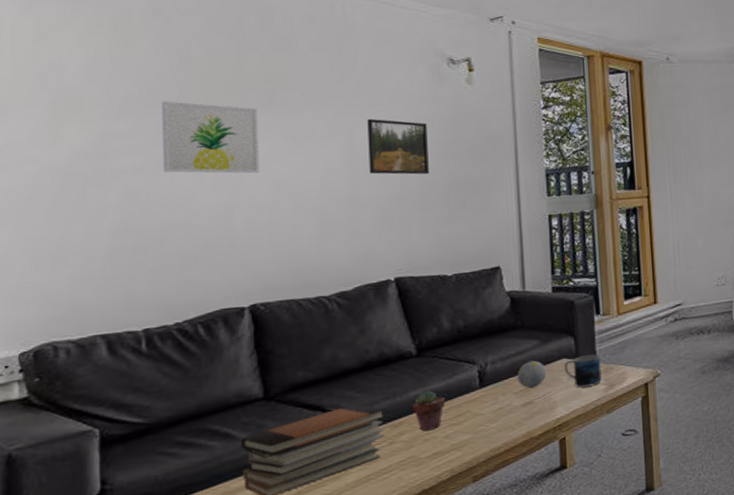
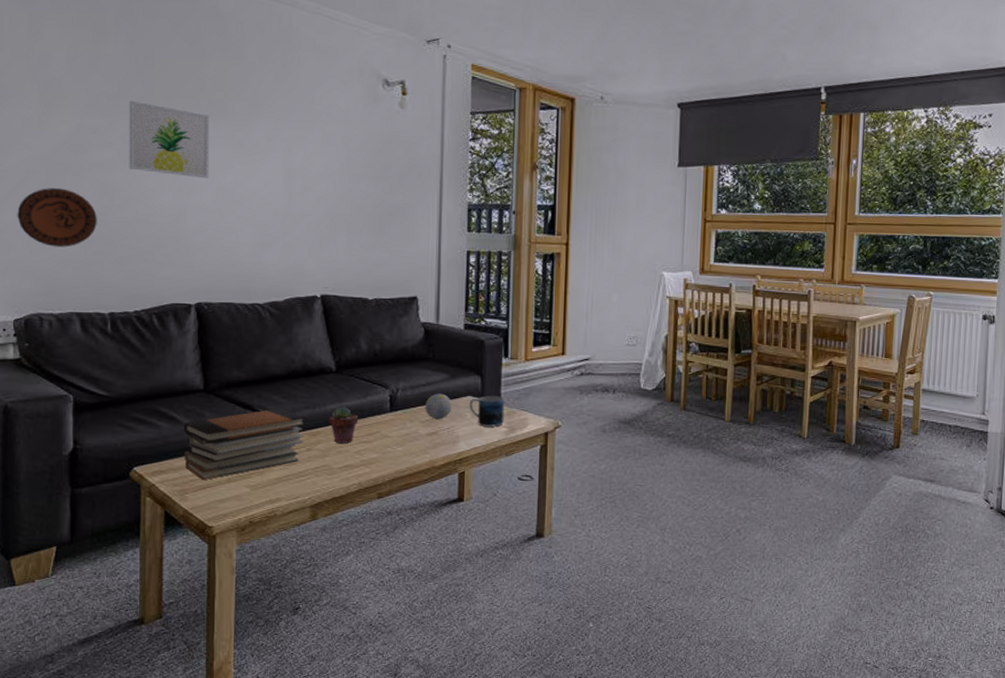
decorative plate: none [22,201,126,266] -> present [17,188,97,247]
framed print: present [367,118,429,175] -> none [304,134,359,196]

